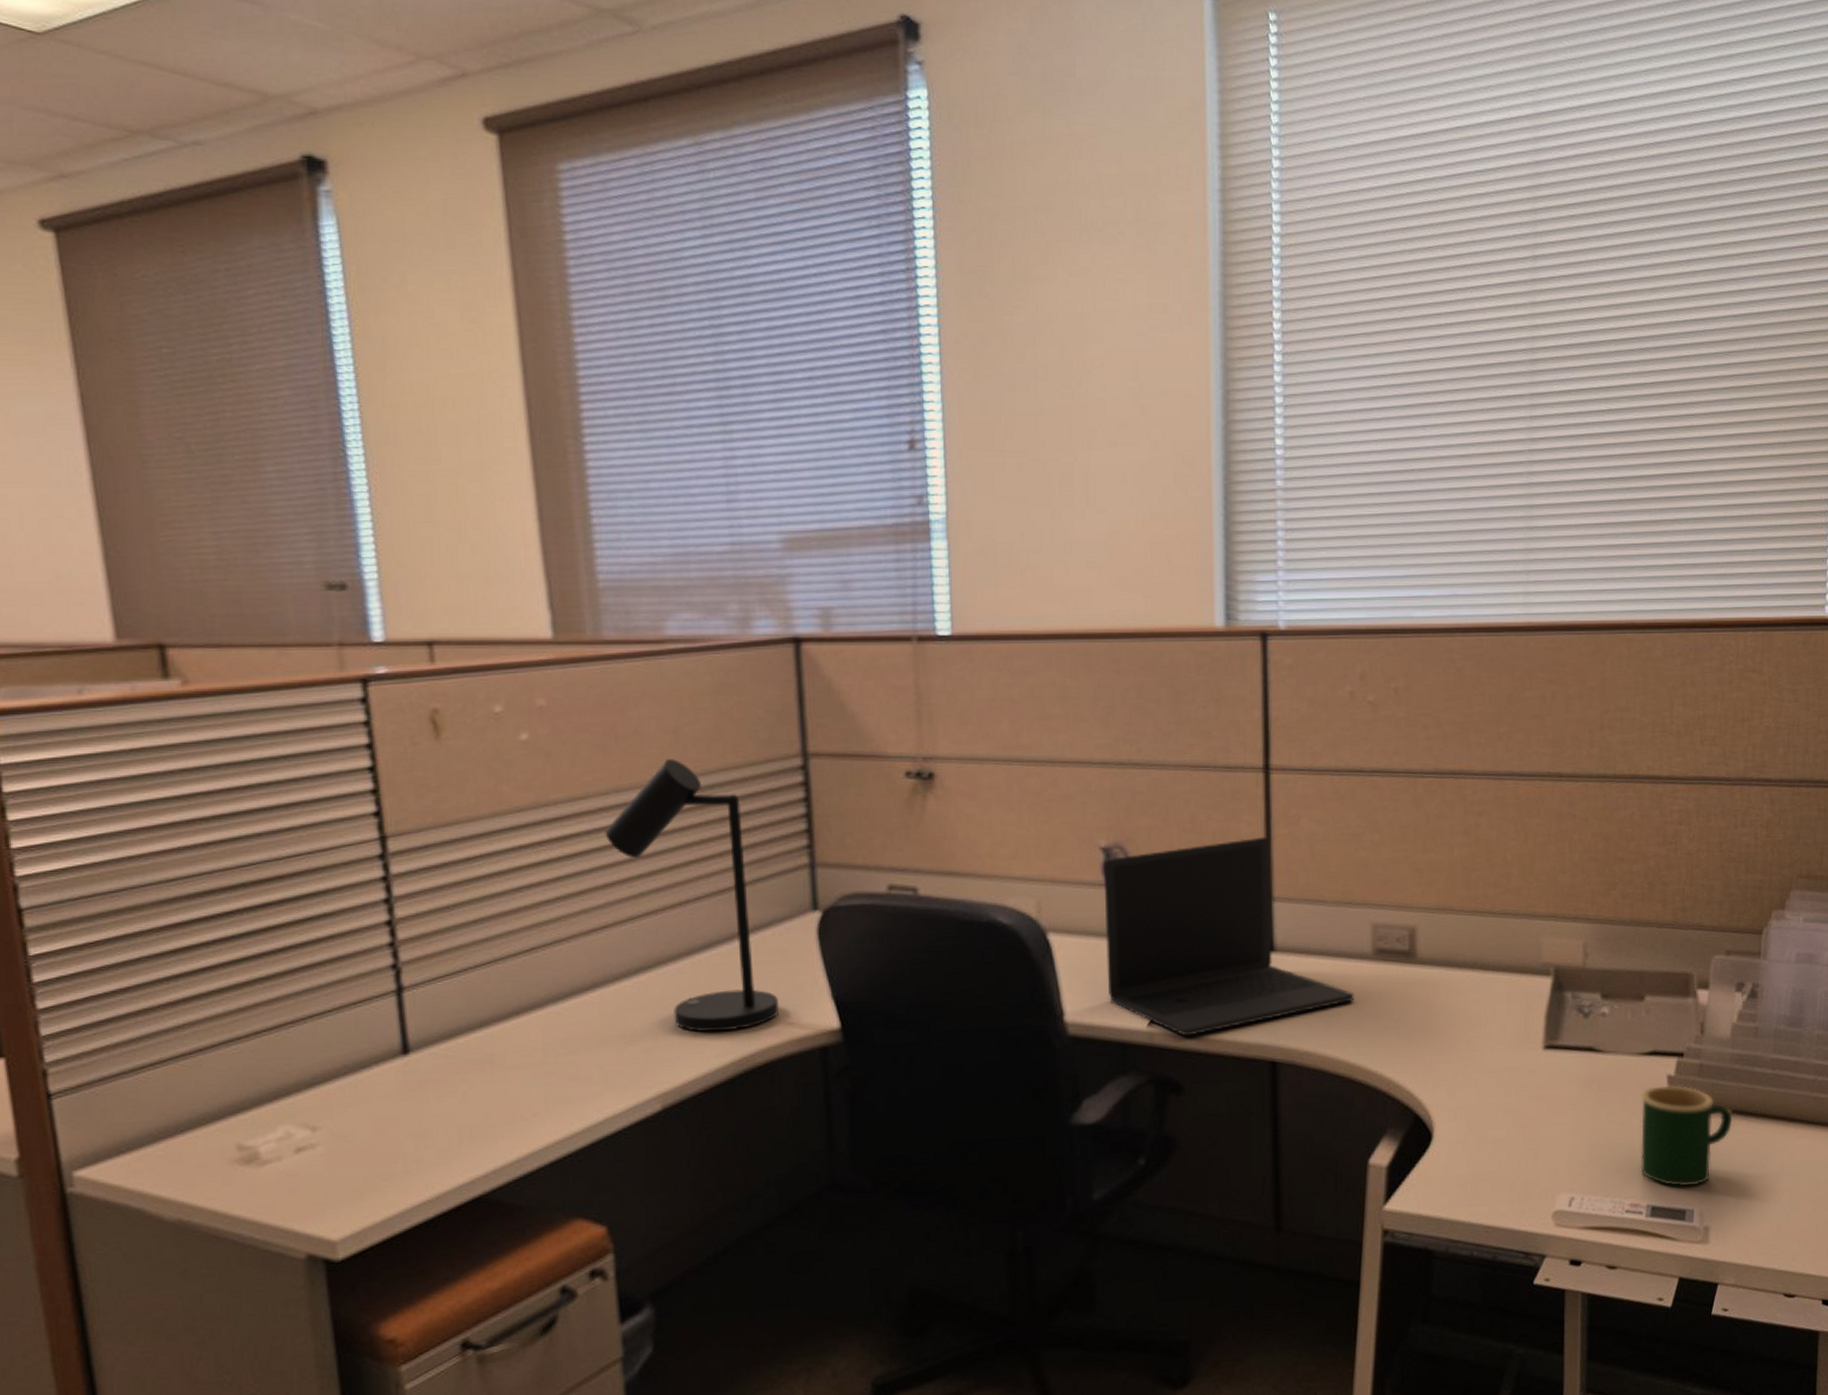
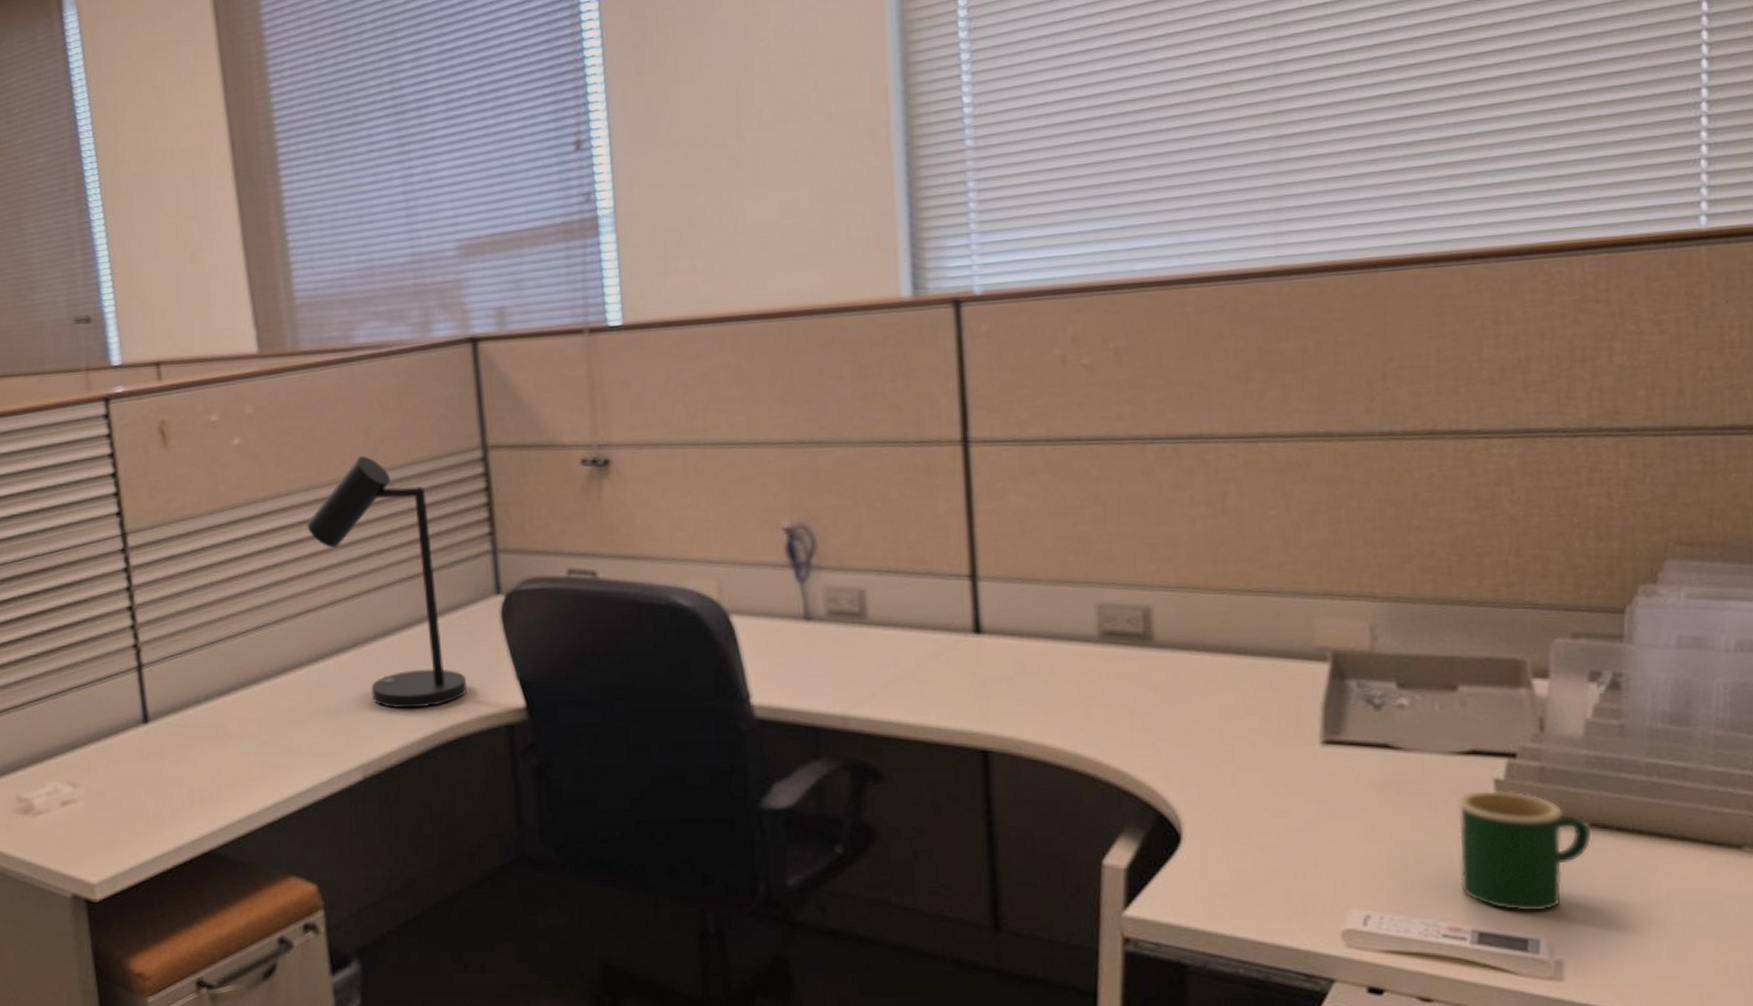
laptop: present [1103,836,1354,1037] -> none [787,513,1079,722]

